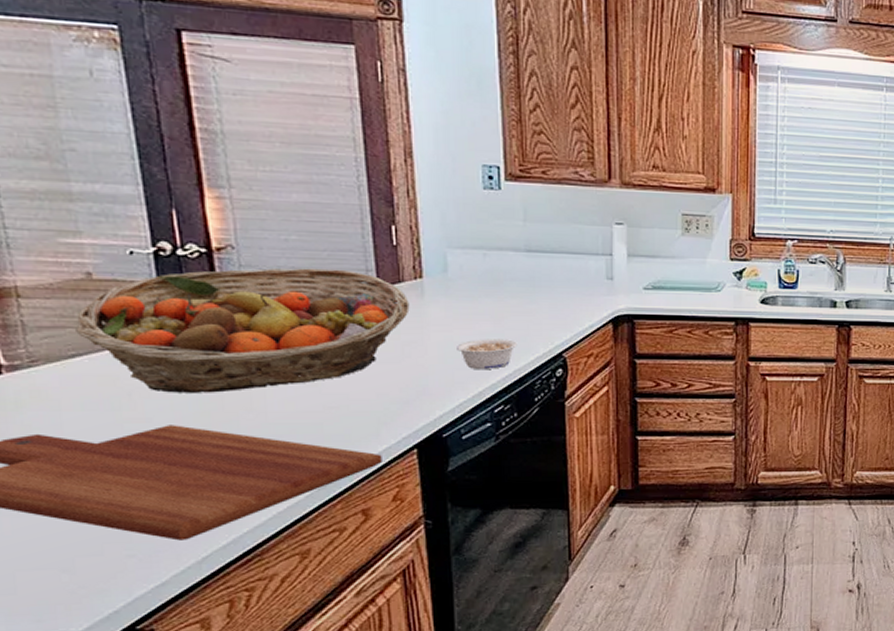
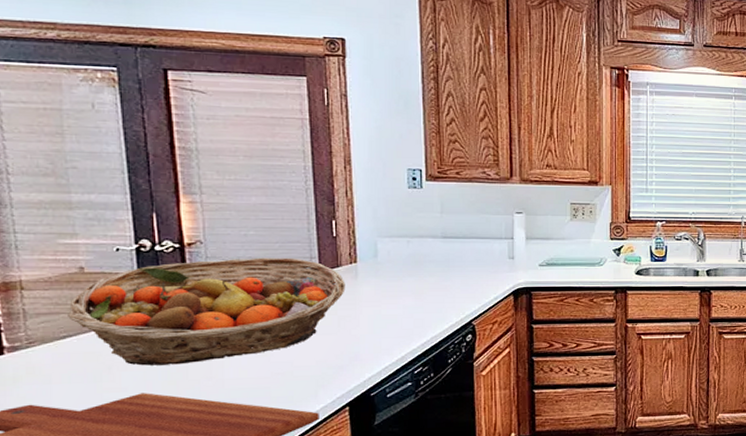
legume: present [455,339,518,369] -> none [383,311,434,337]

